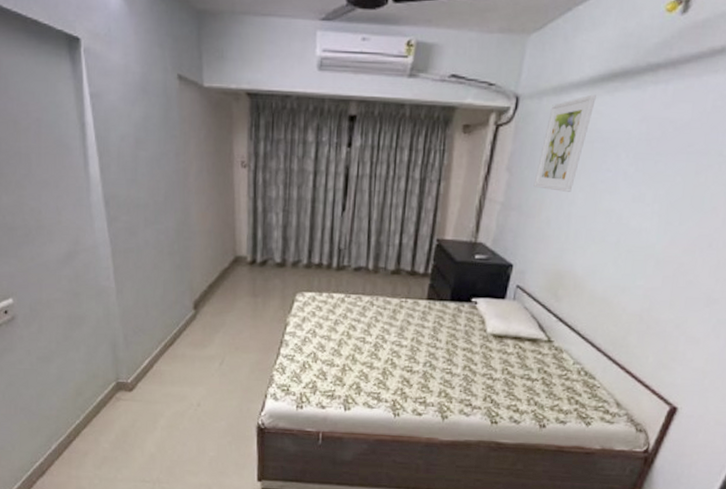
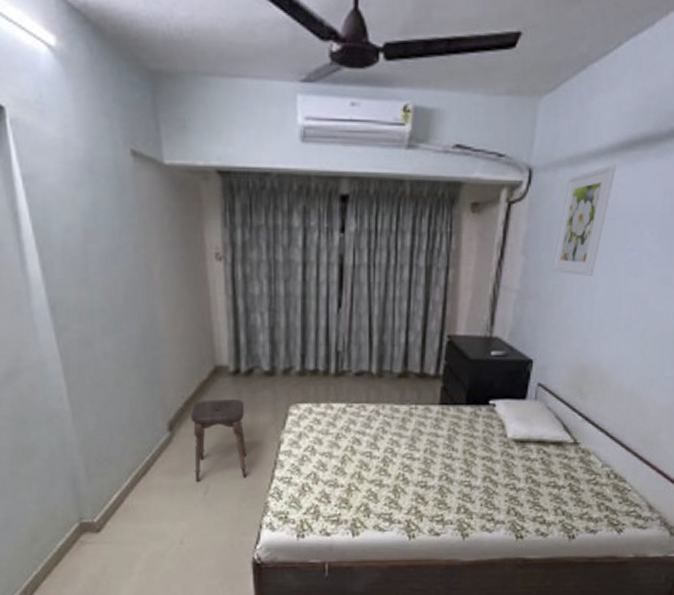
stool: none [213,284,259,354] -> present [191,399,246,482]

